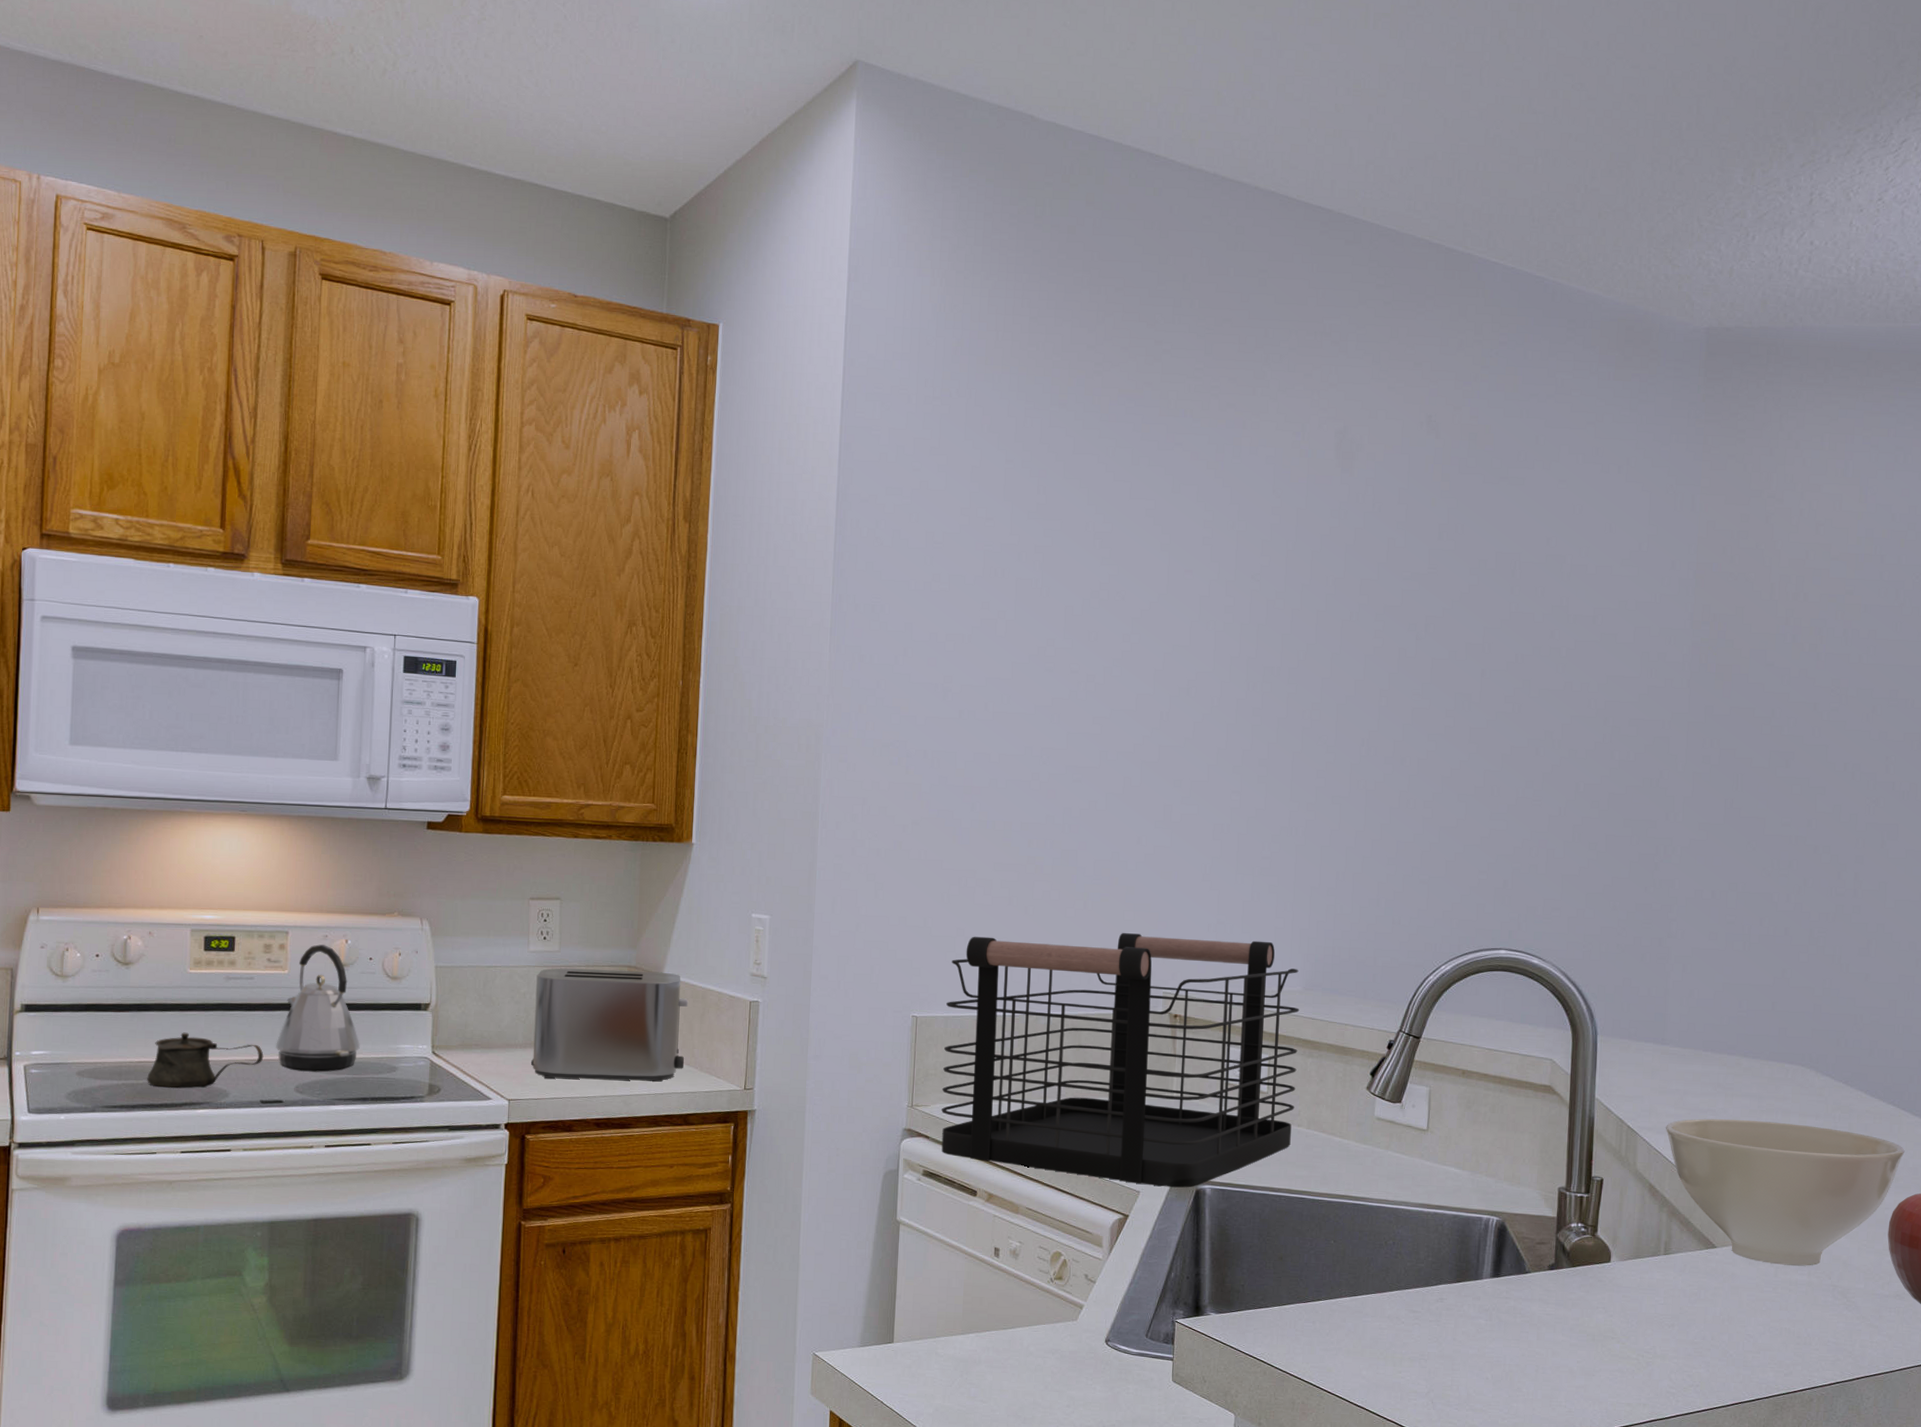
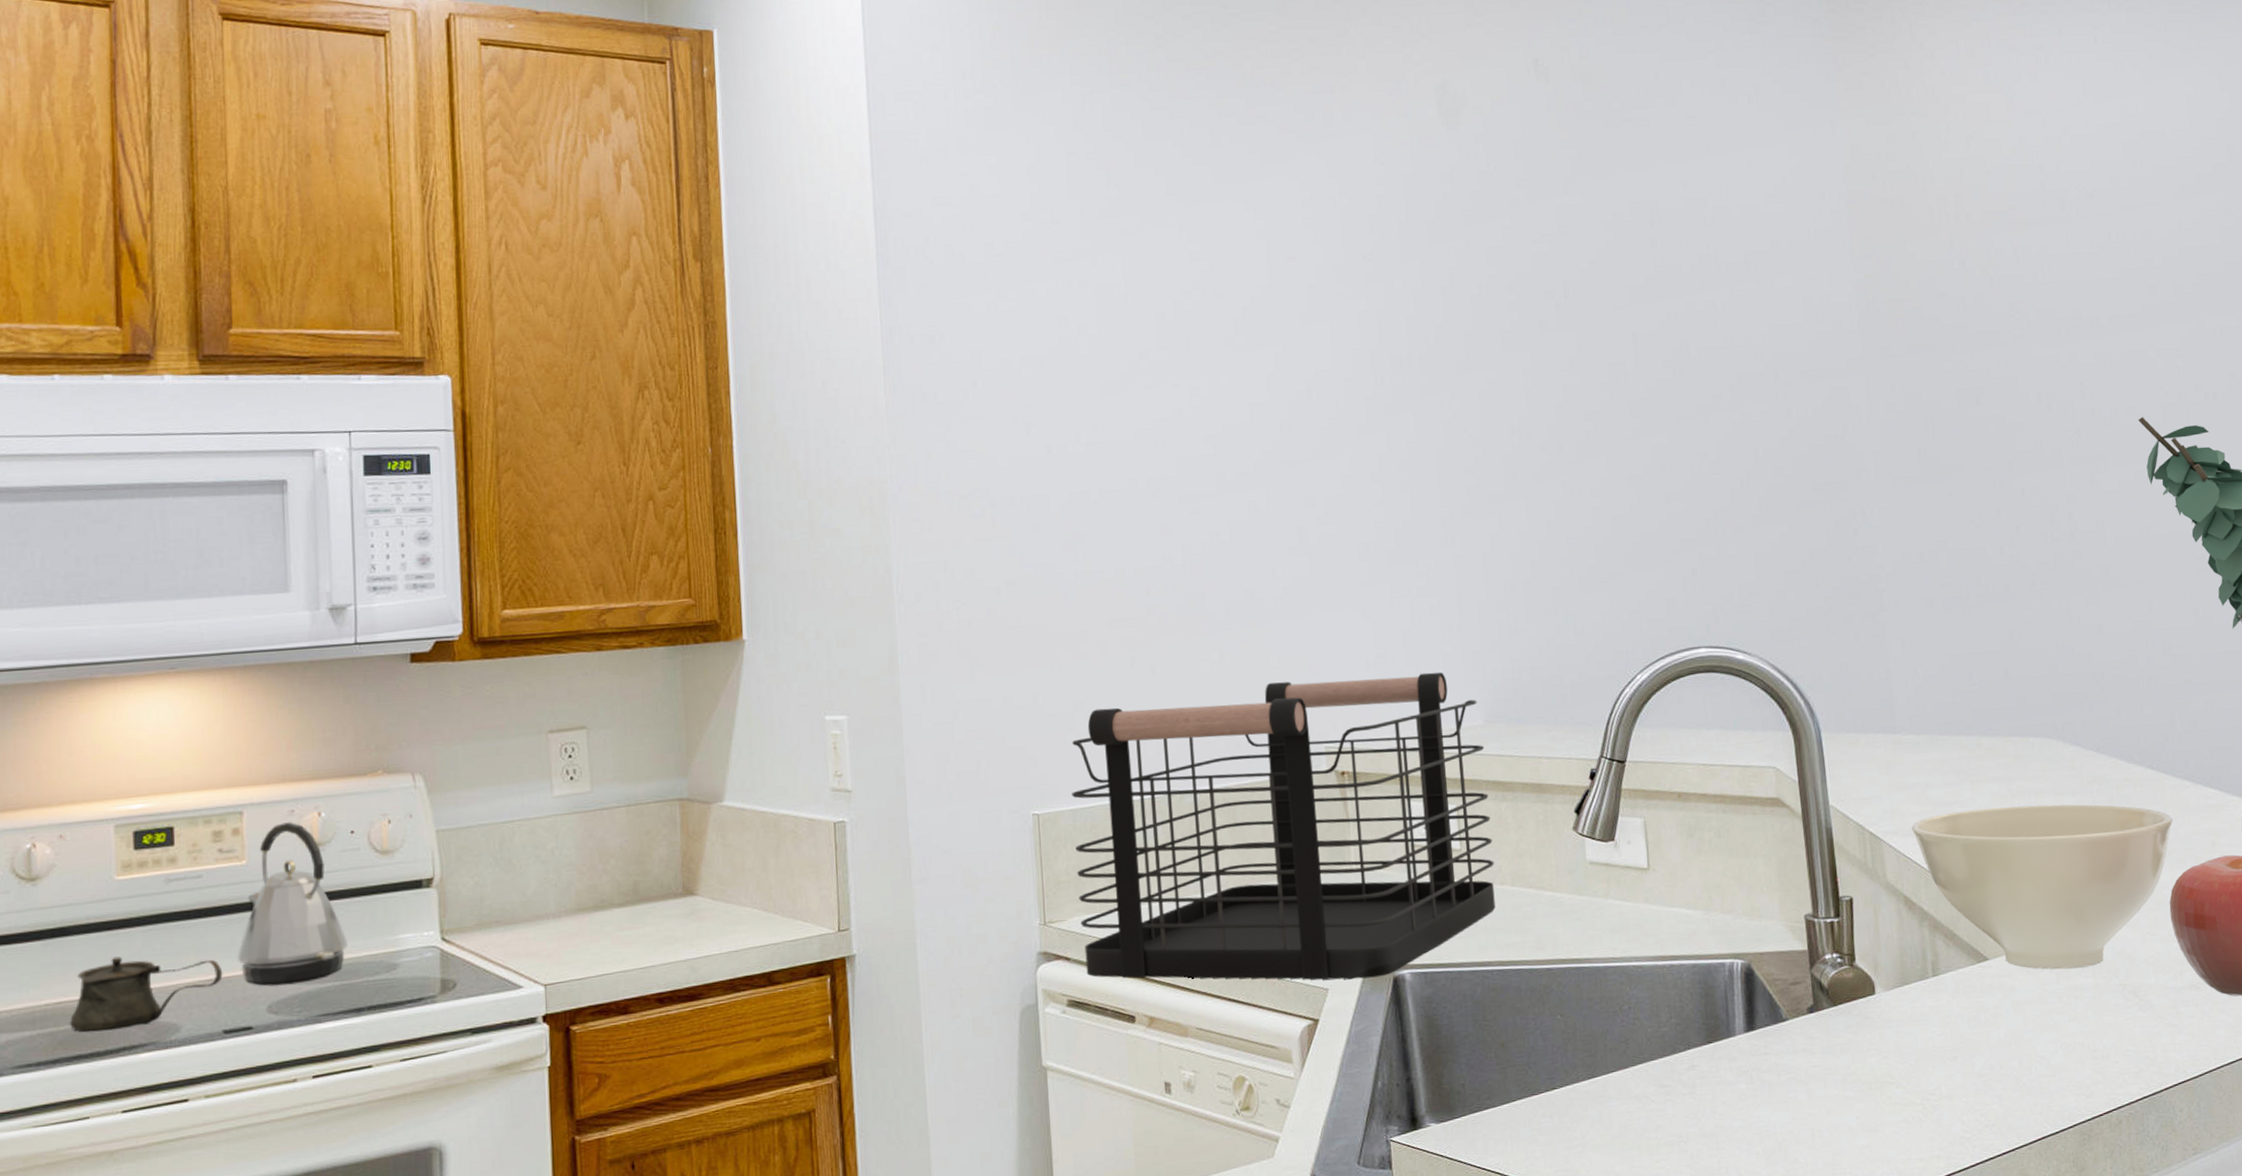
toaster: present [531,968,689,1082] -> none [566,800,761,953]

